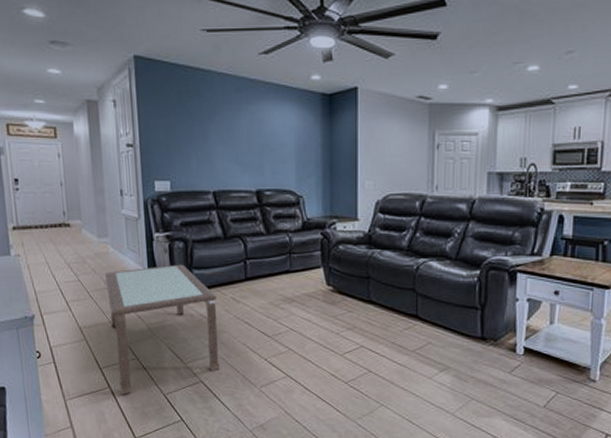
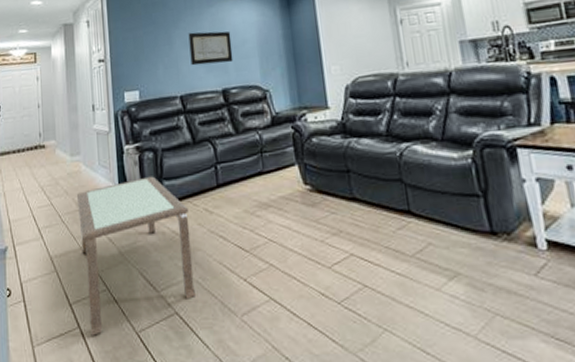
wall art: none [224,128,270,165] -> present [188,31,233,66]

